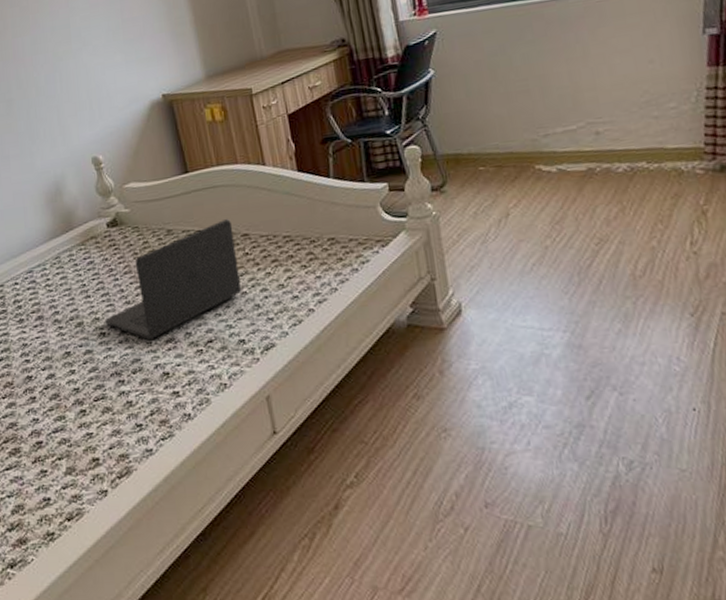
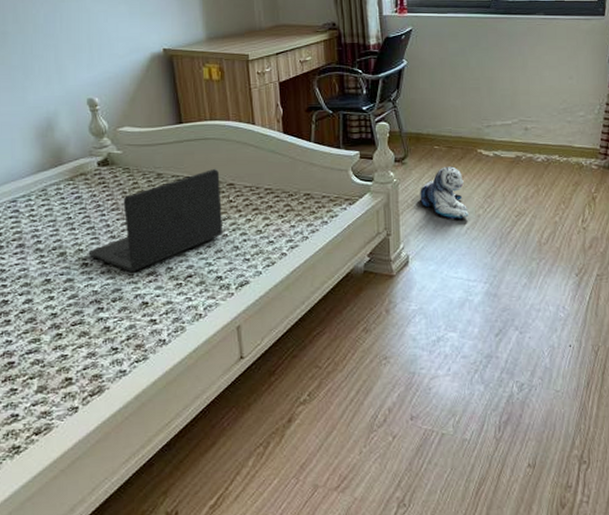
plush toy: none [466,189,533,254] -> present [420,166,469,220]

